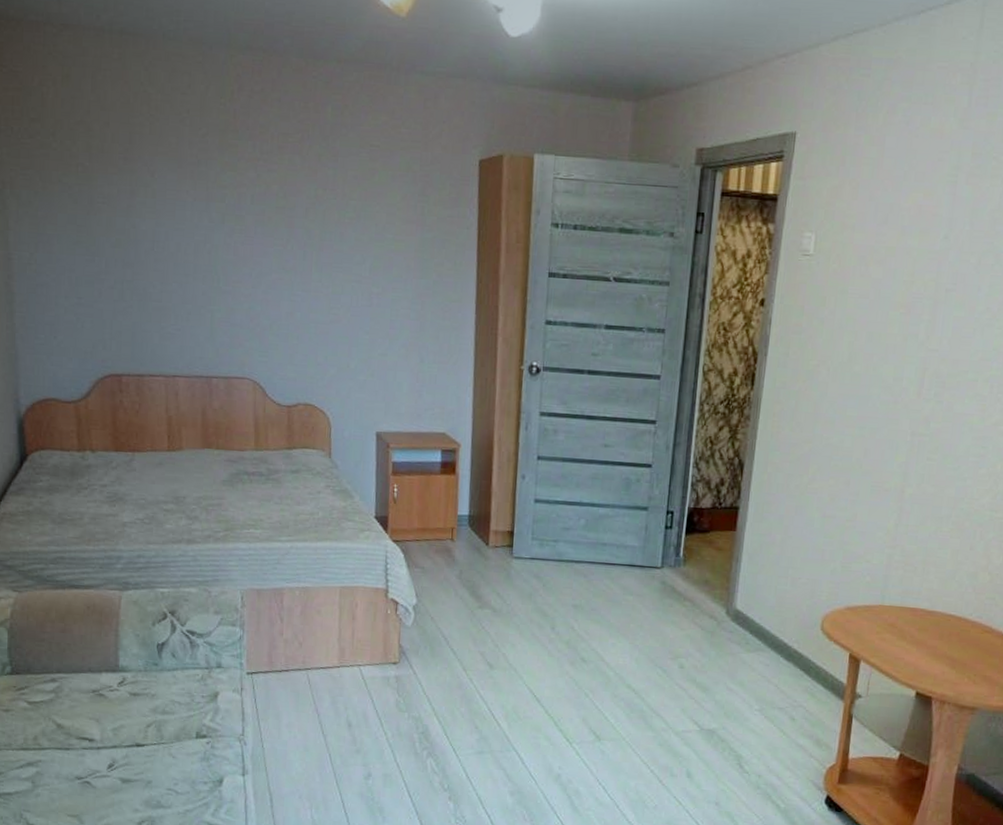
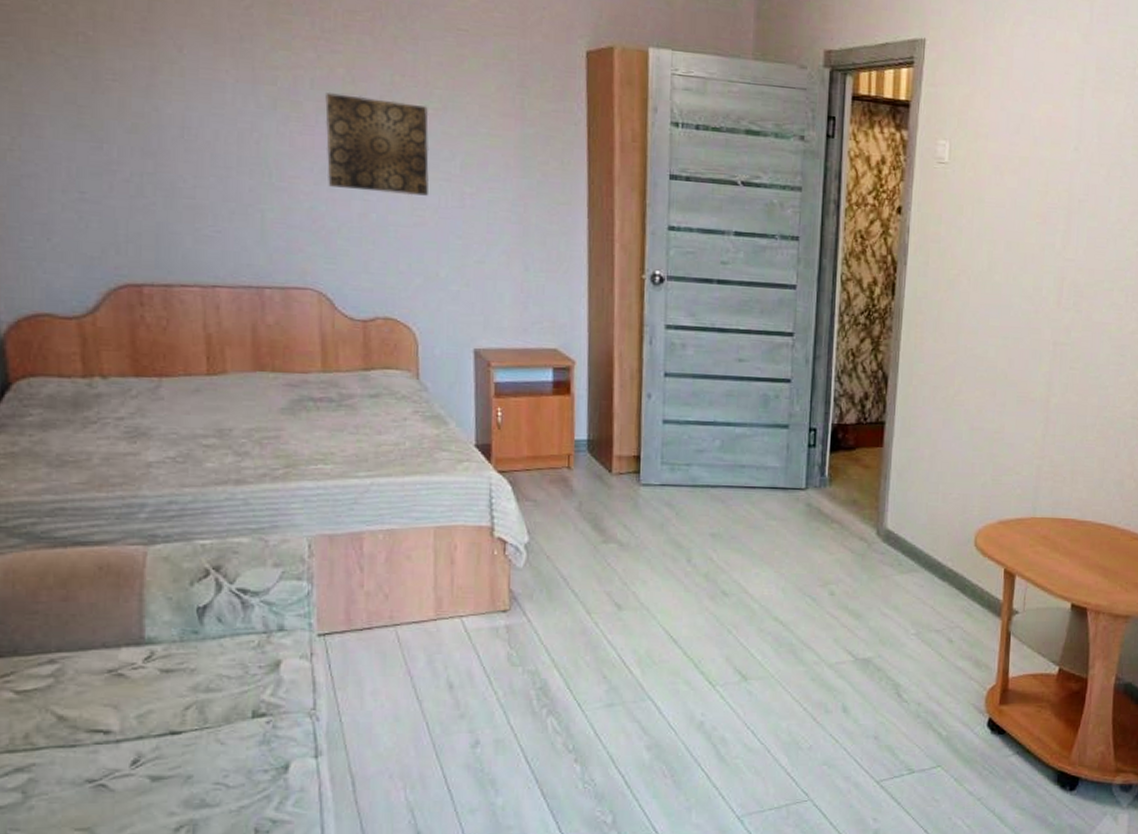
wall art: none [262,207,345,297] -> present [325,93,429,196]

